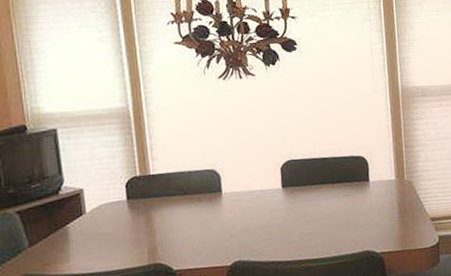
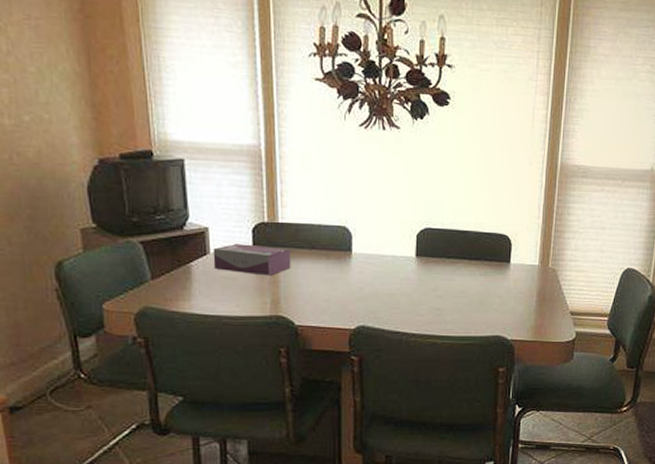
tissue box: none [88,198,165,228] -> present [213,244,291,276]

